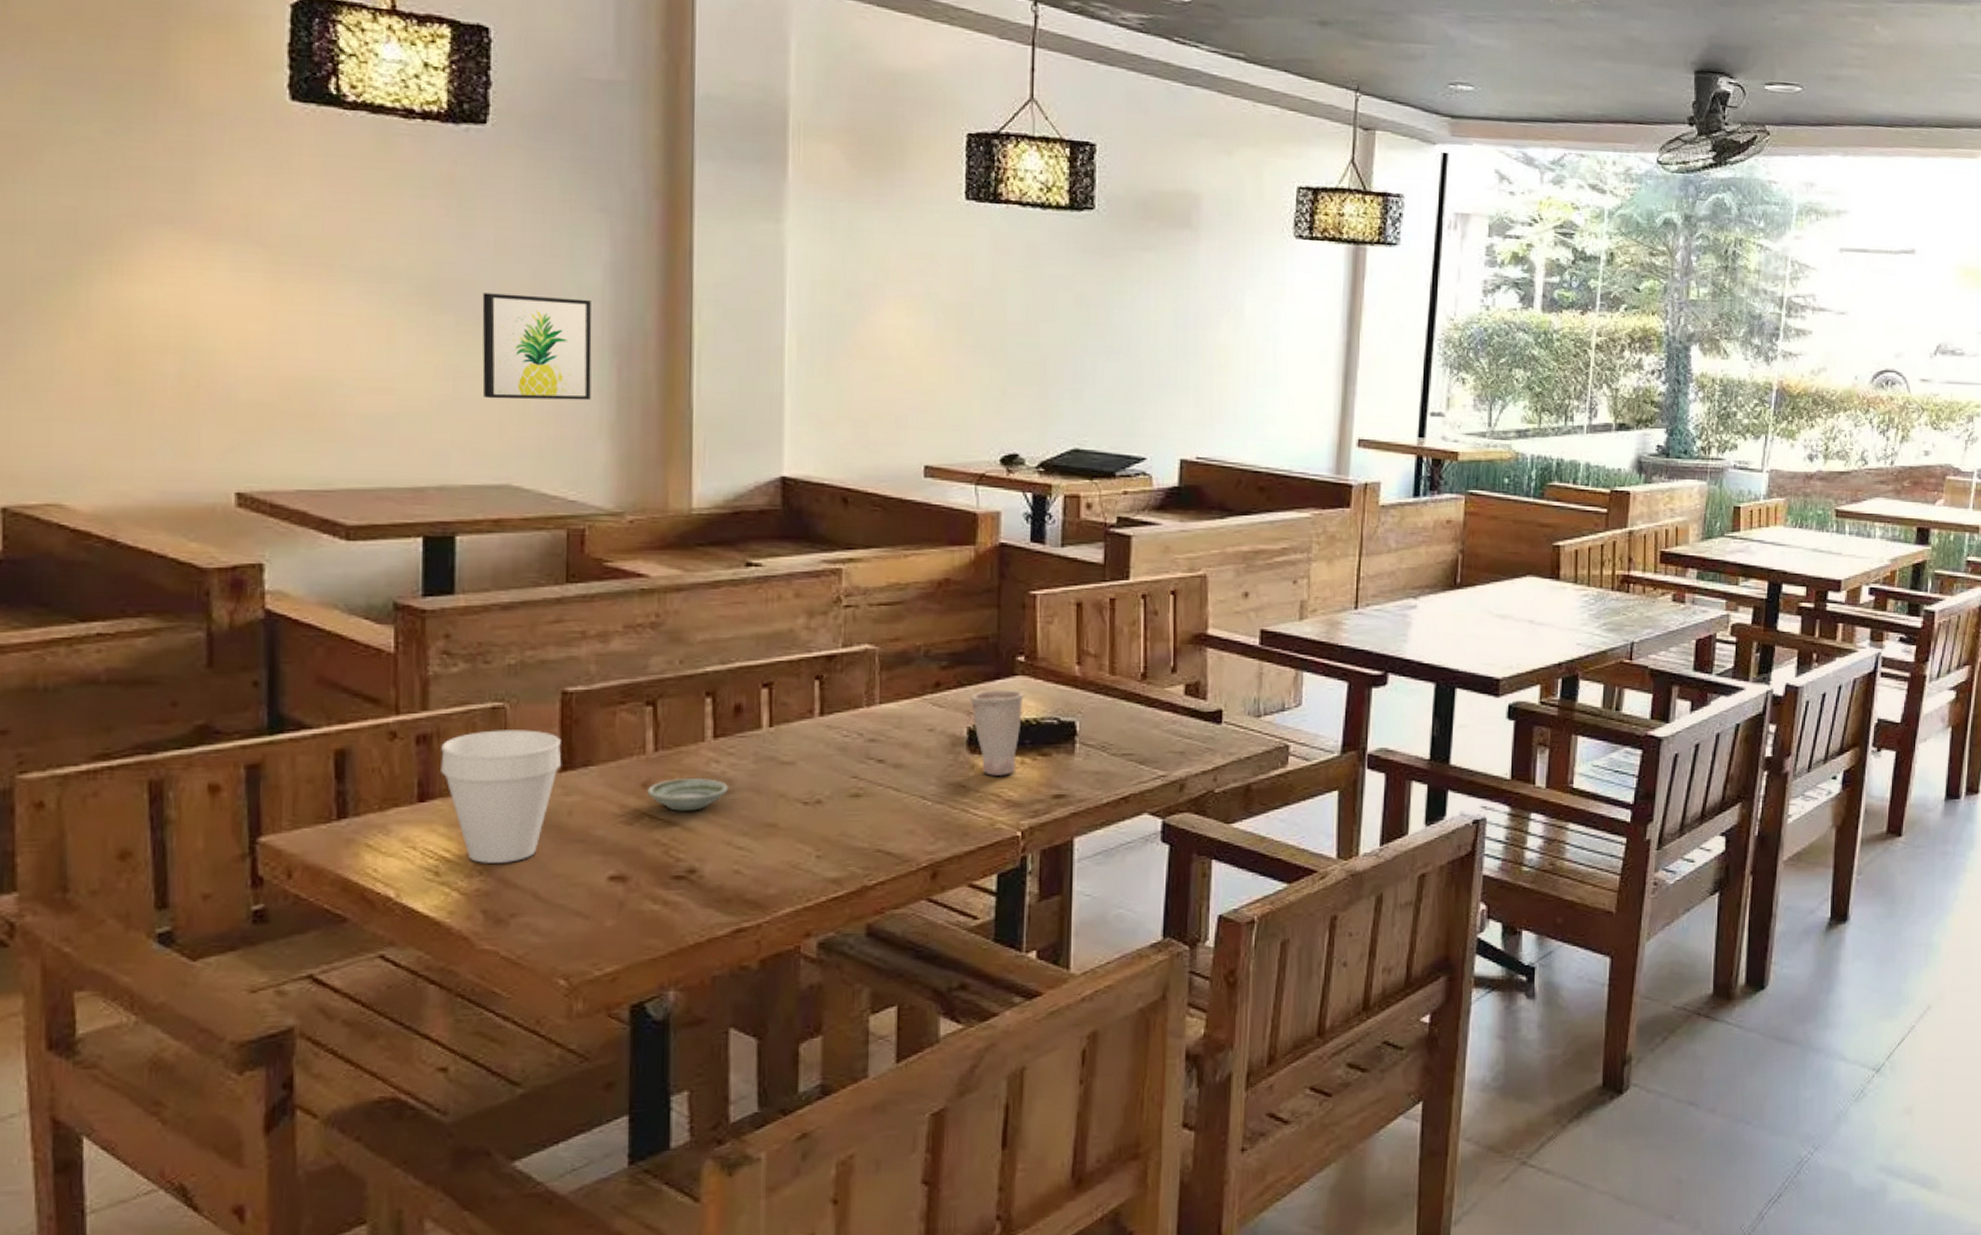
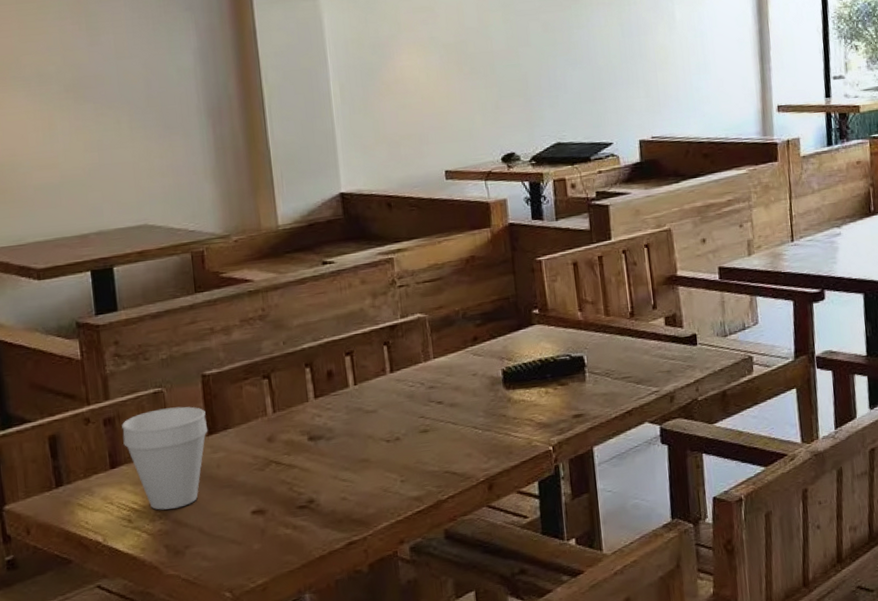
wall art: present [482,293,592,401] -> none [111,78,196,162]
saucer: present [646,778,728,811] -> none [271,429,330,457]
cup: present [970,688,1024,776] -> none [500,336,542,405]

